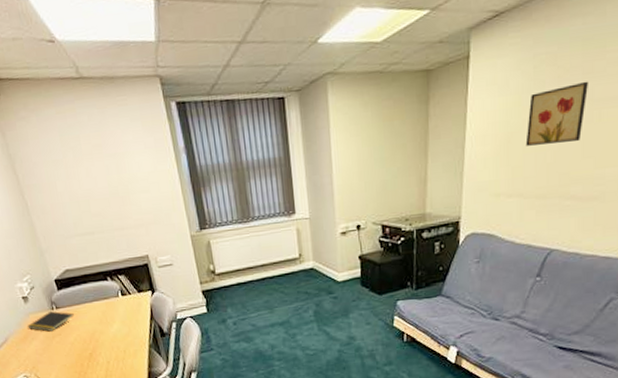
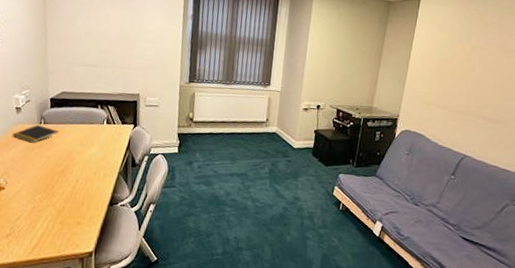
wall art: present [525,81,588,146] -> none [454,35,502,76]

